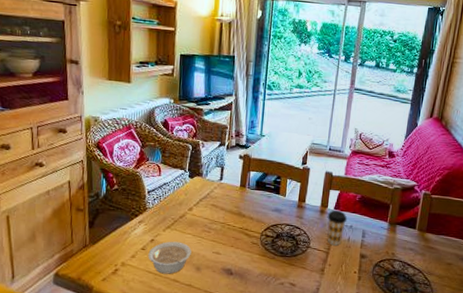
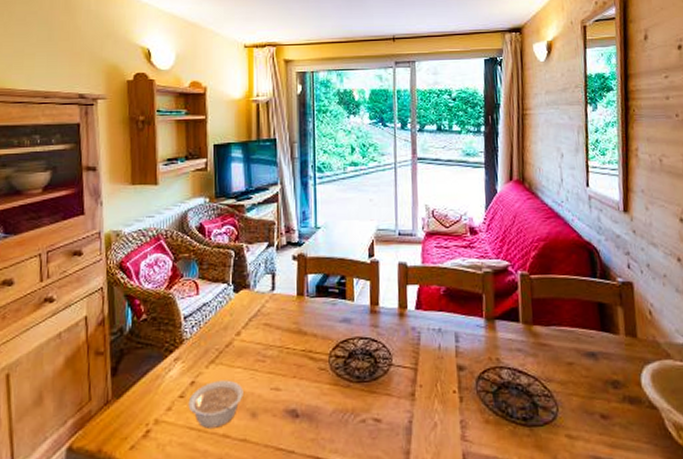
coffee cup: present [327,209,348,246] -> none [408,310,434,358]

